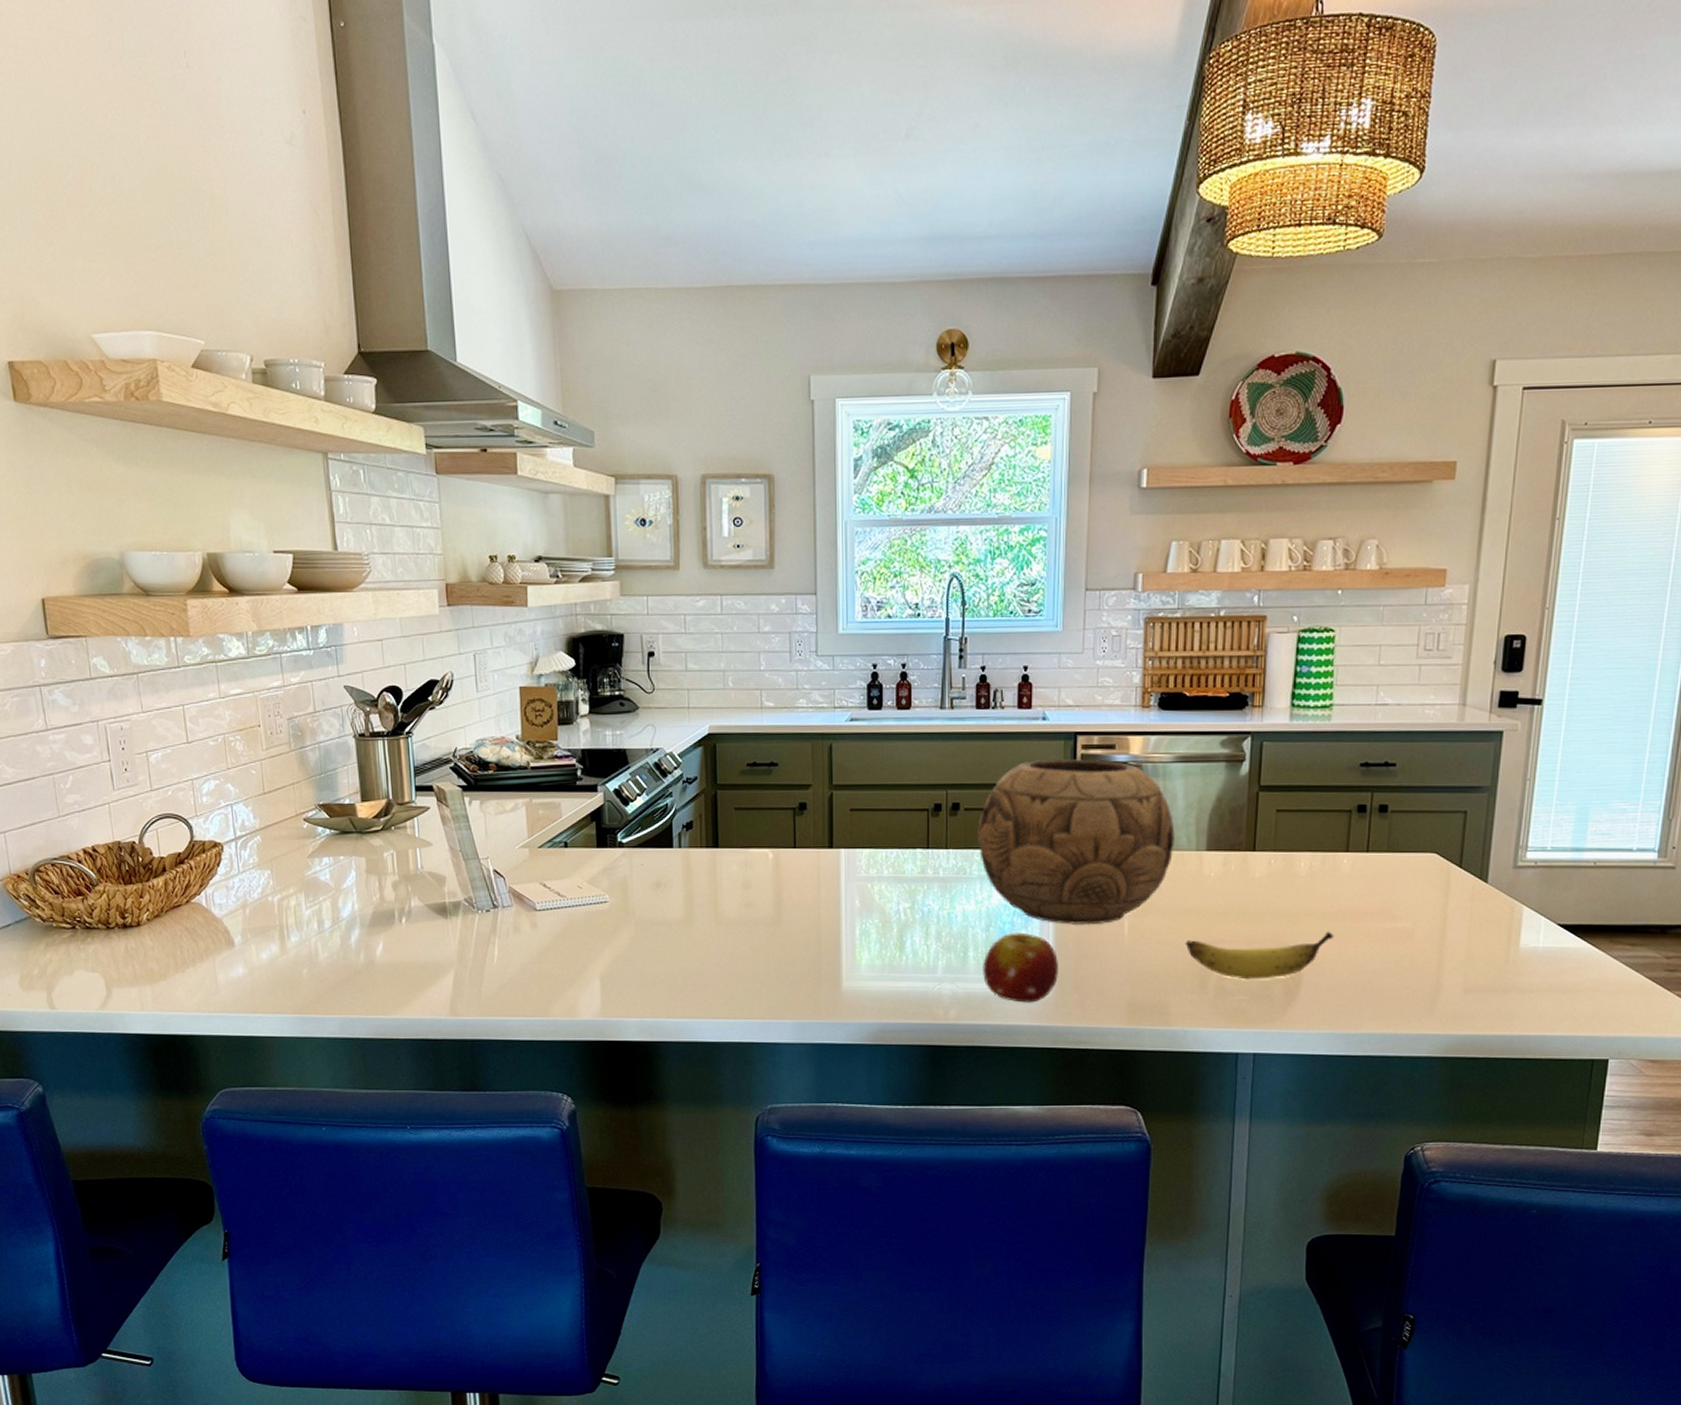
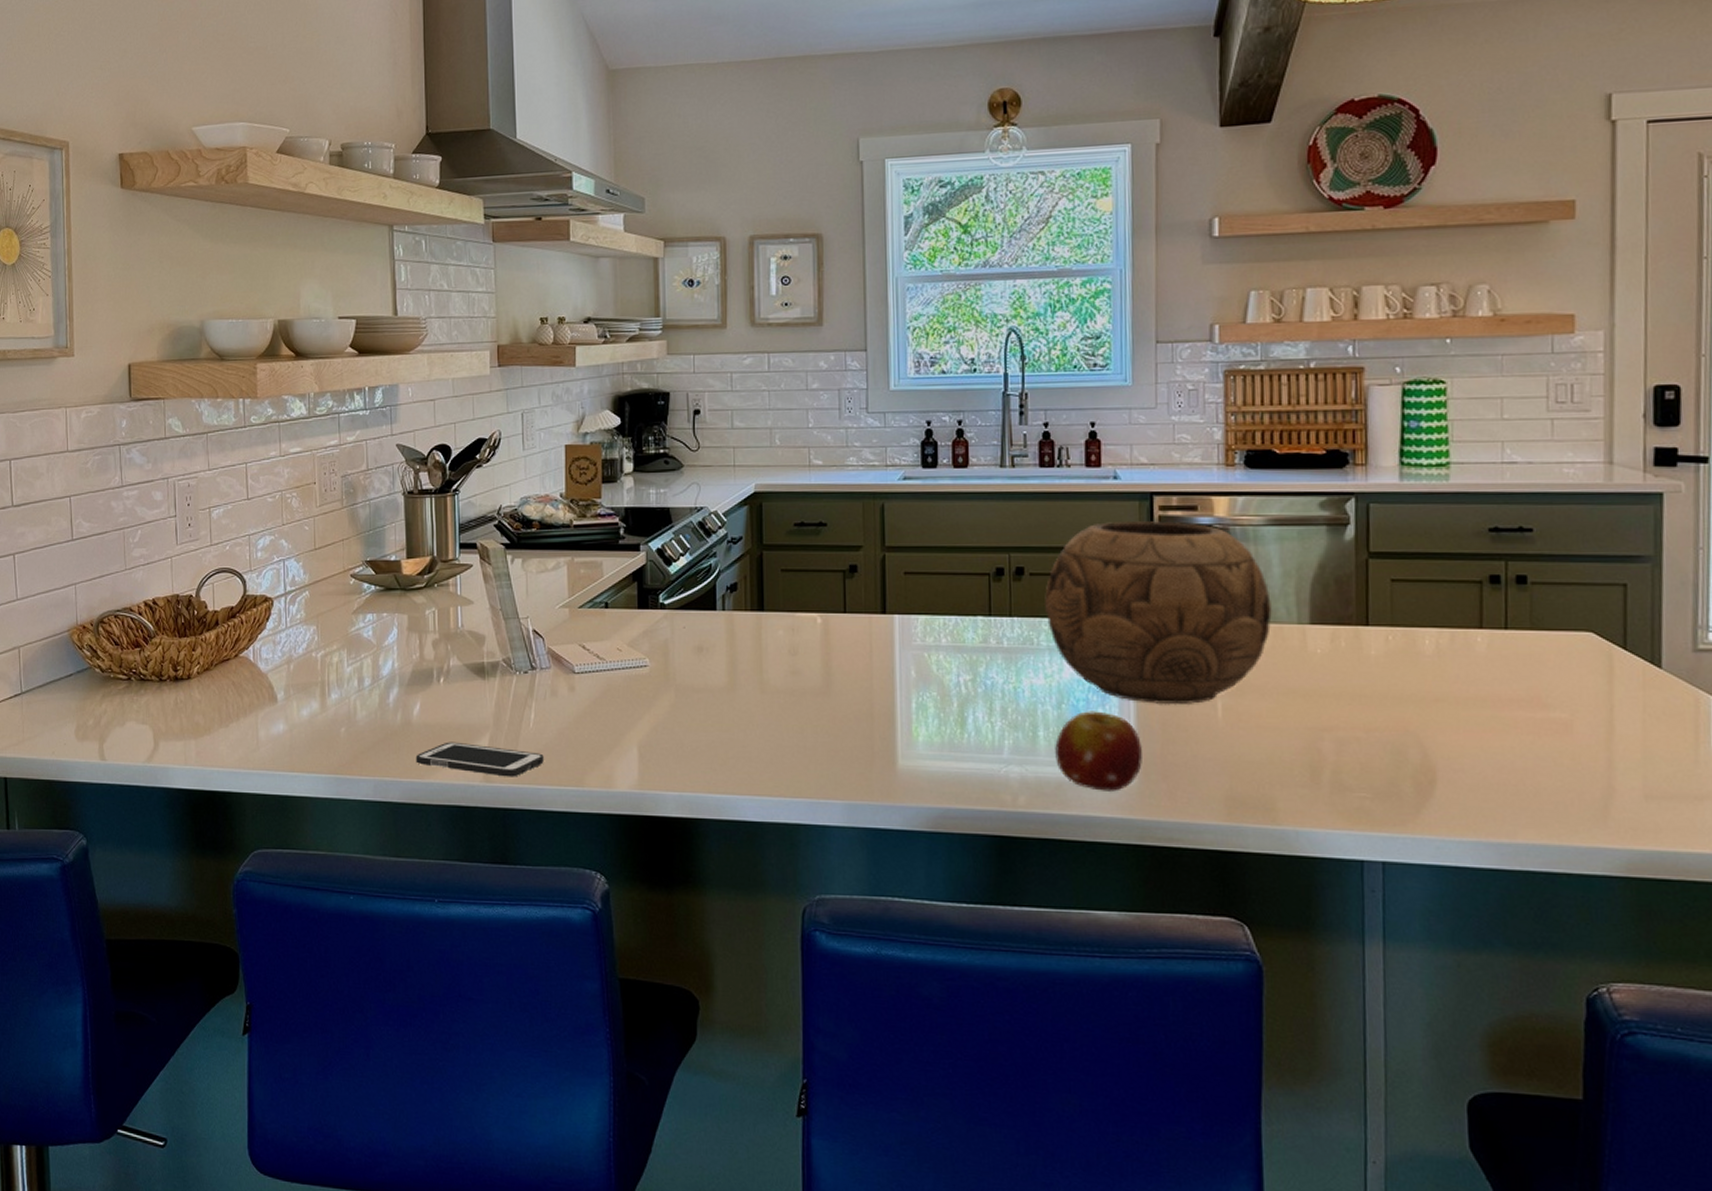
cell phone: none [381,979,509,1011] -> present [415,742,544,777]
banana: present [1185,931,1335,980] -> none [1290,720,1473,774]

